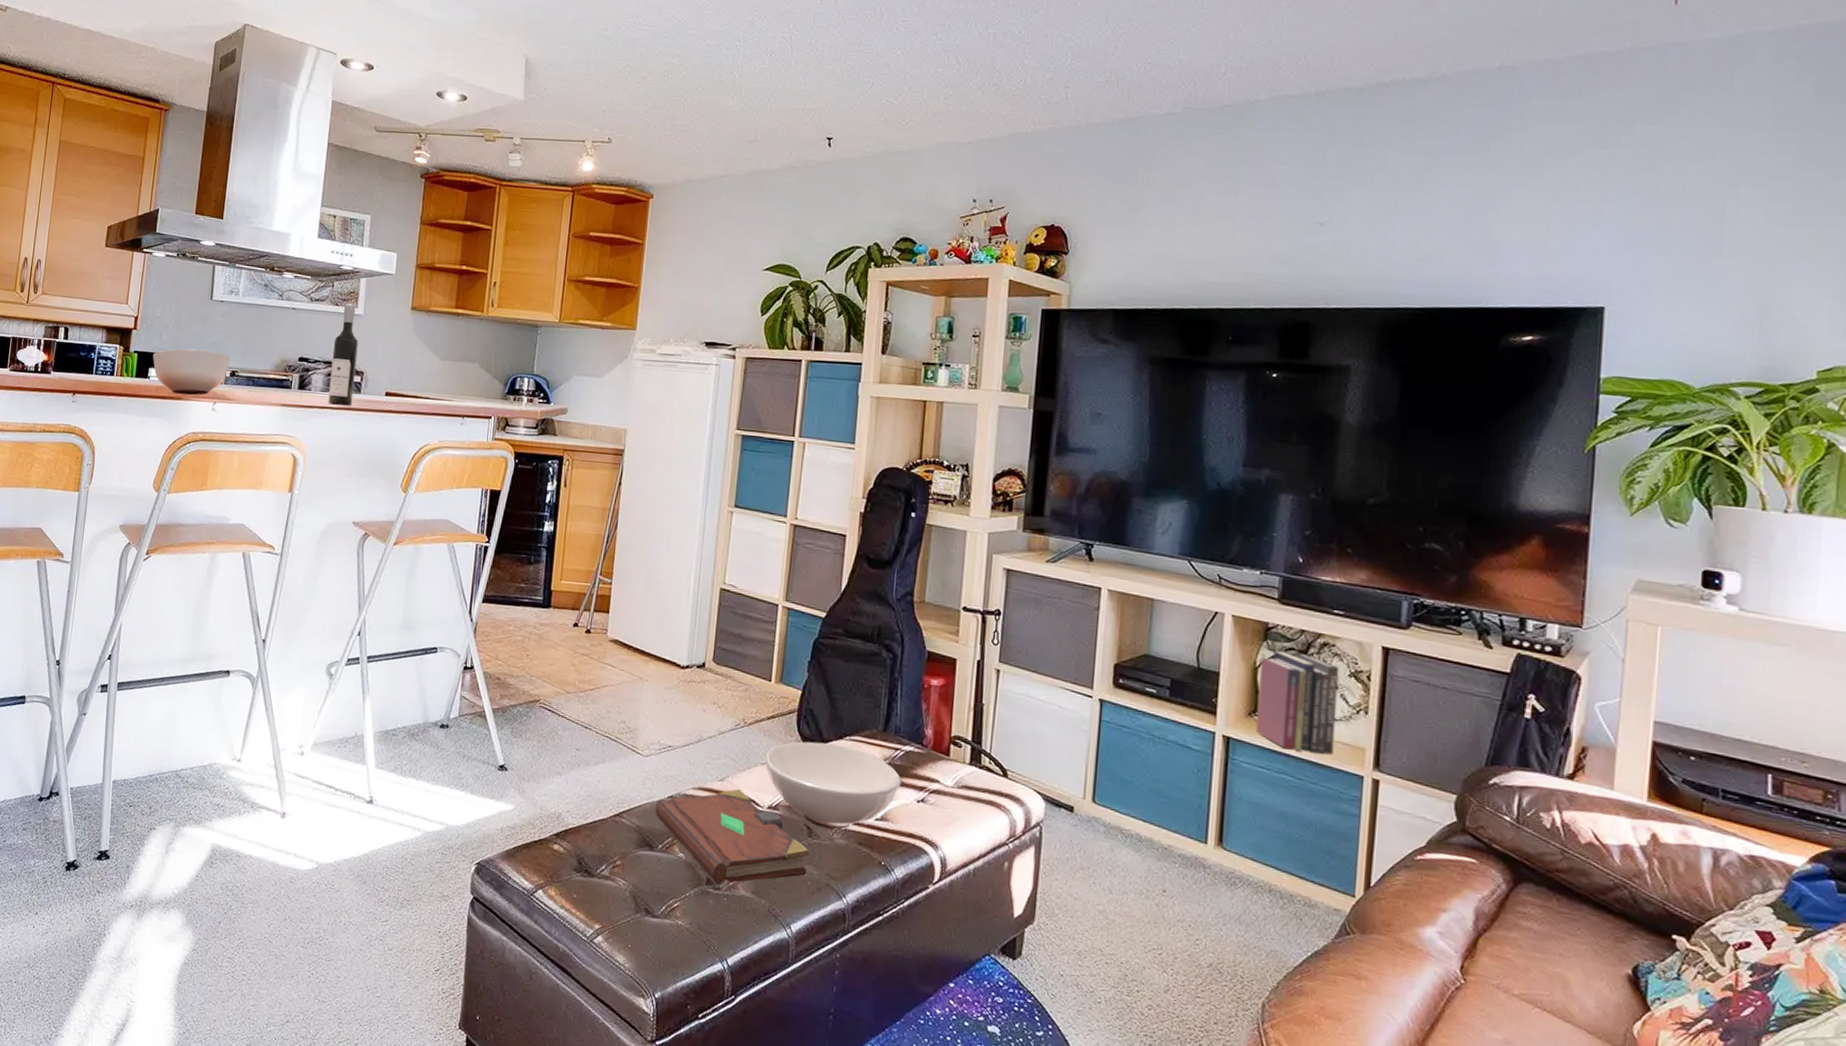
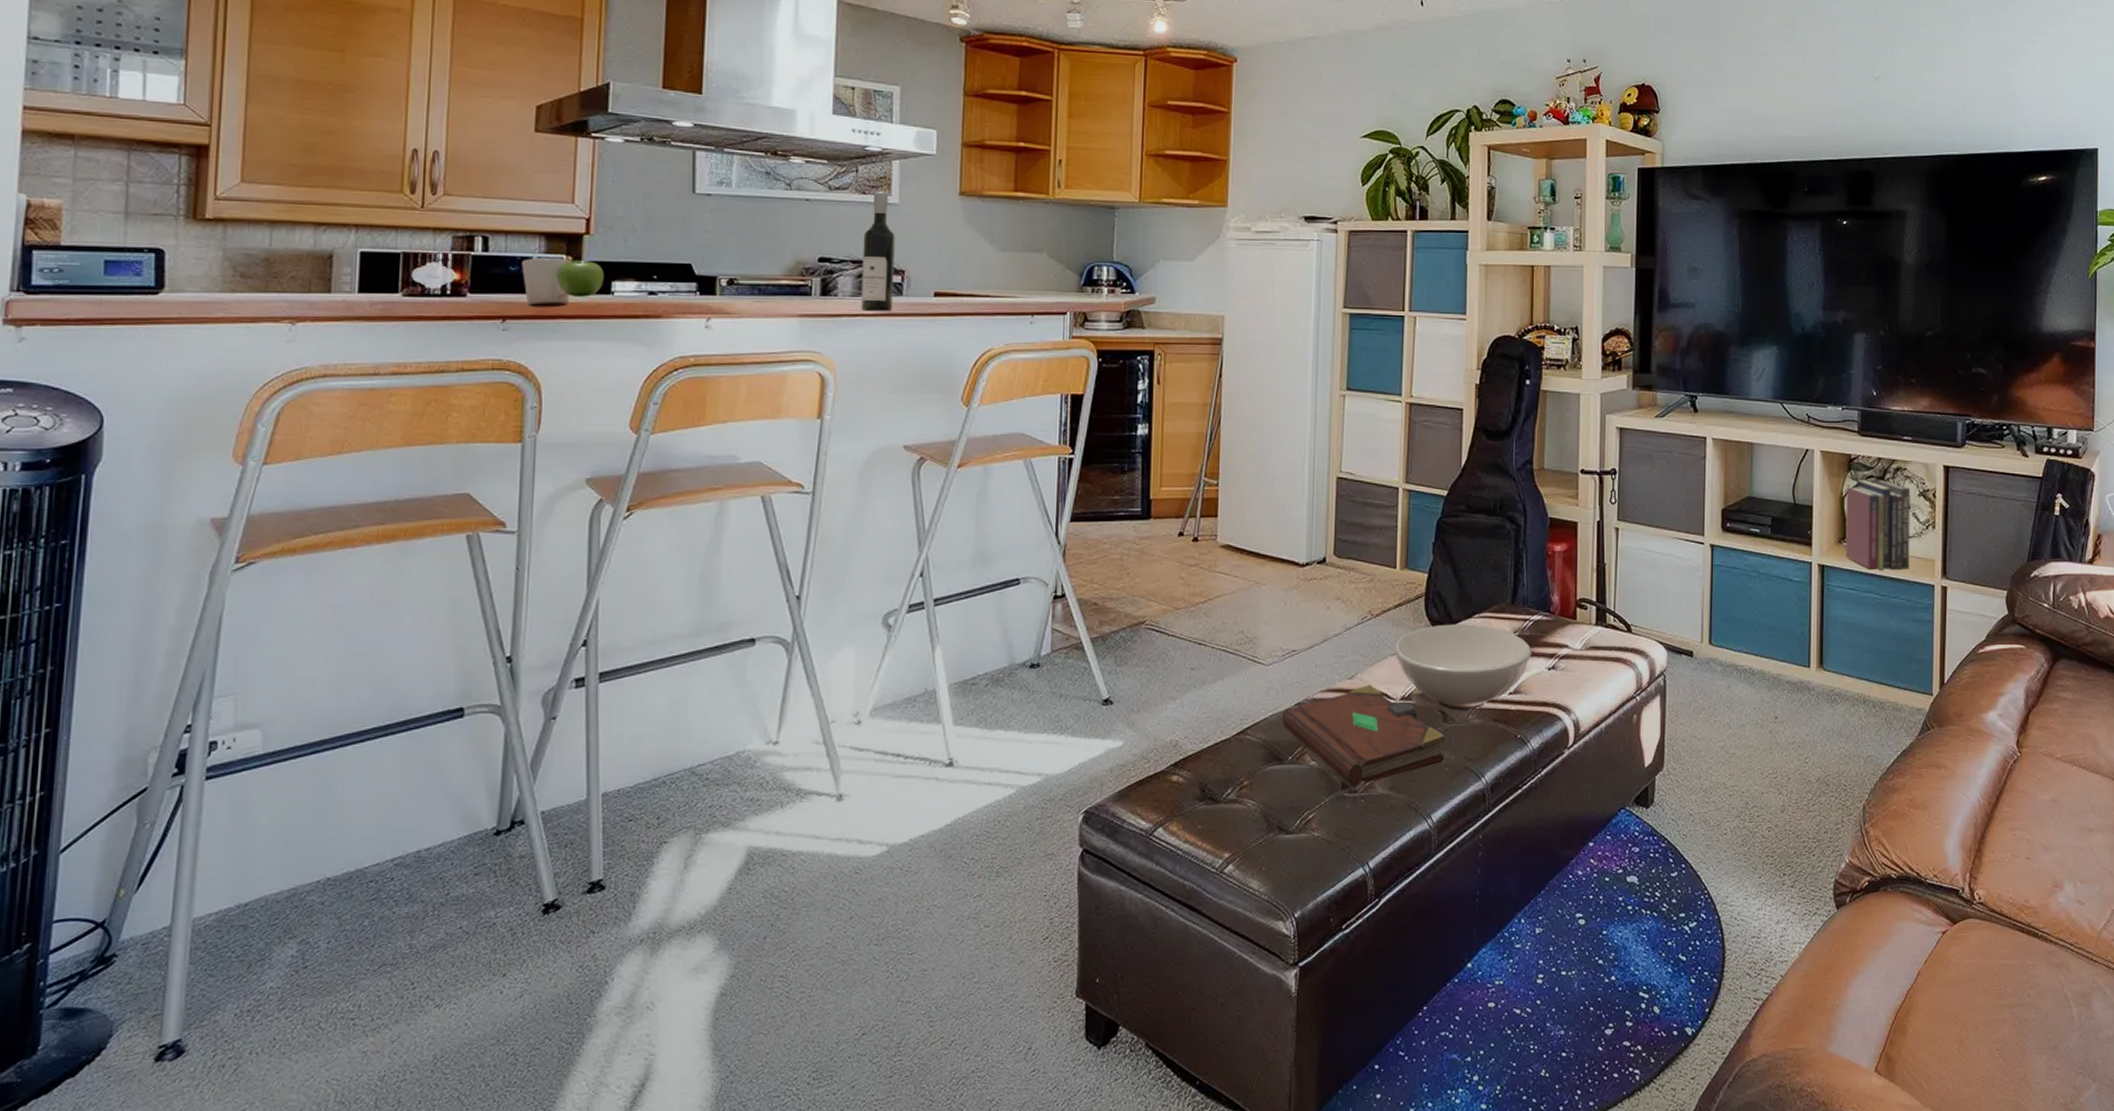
mug: none [89,346,122,387] -> present [521,257,570,308]
fruit: none [111,350,145,380] -> present [556,261,605,298]
bowl: present [152,348,229,396] -> none [615,254,724,312]

